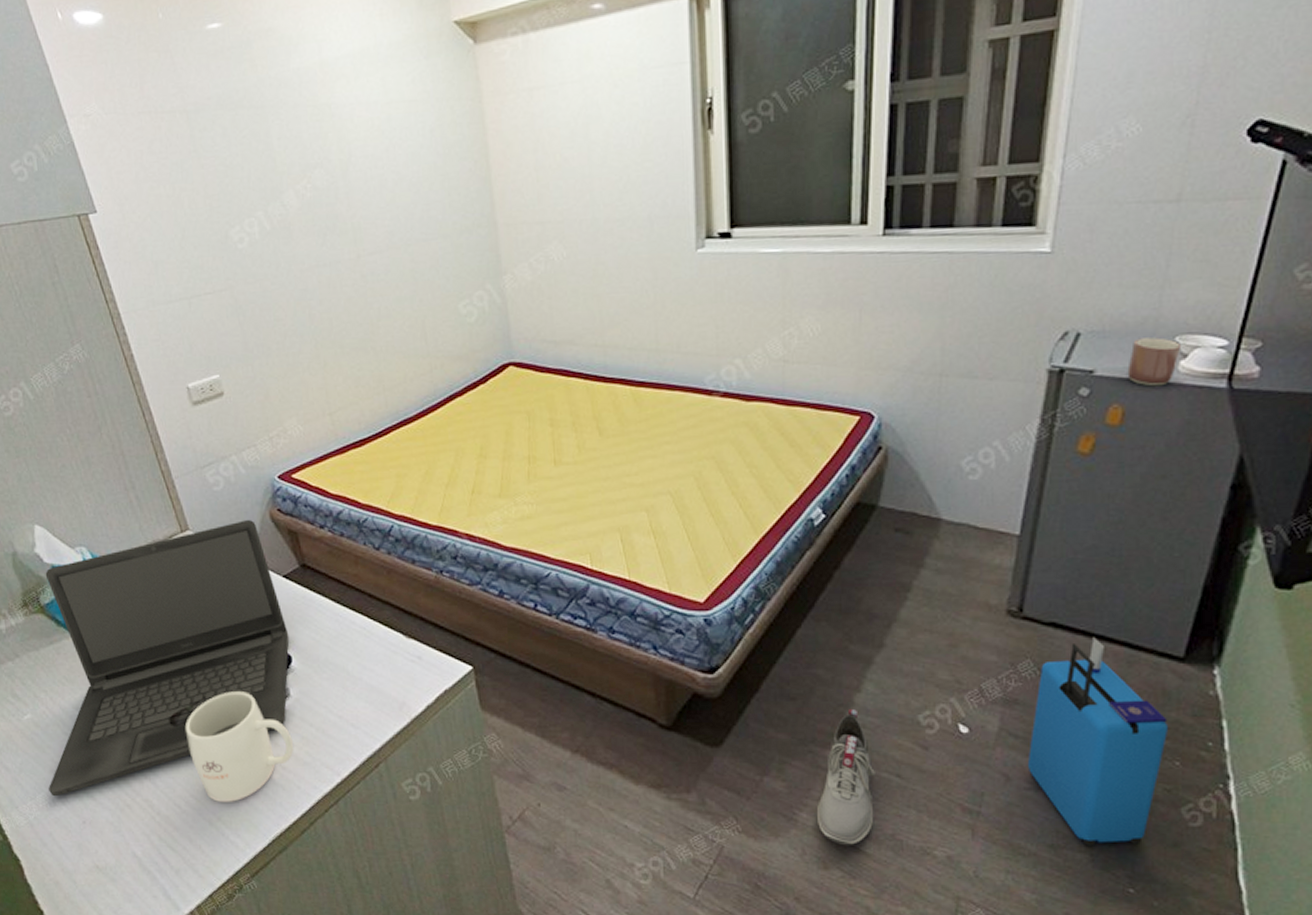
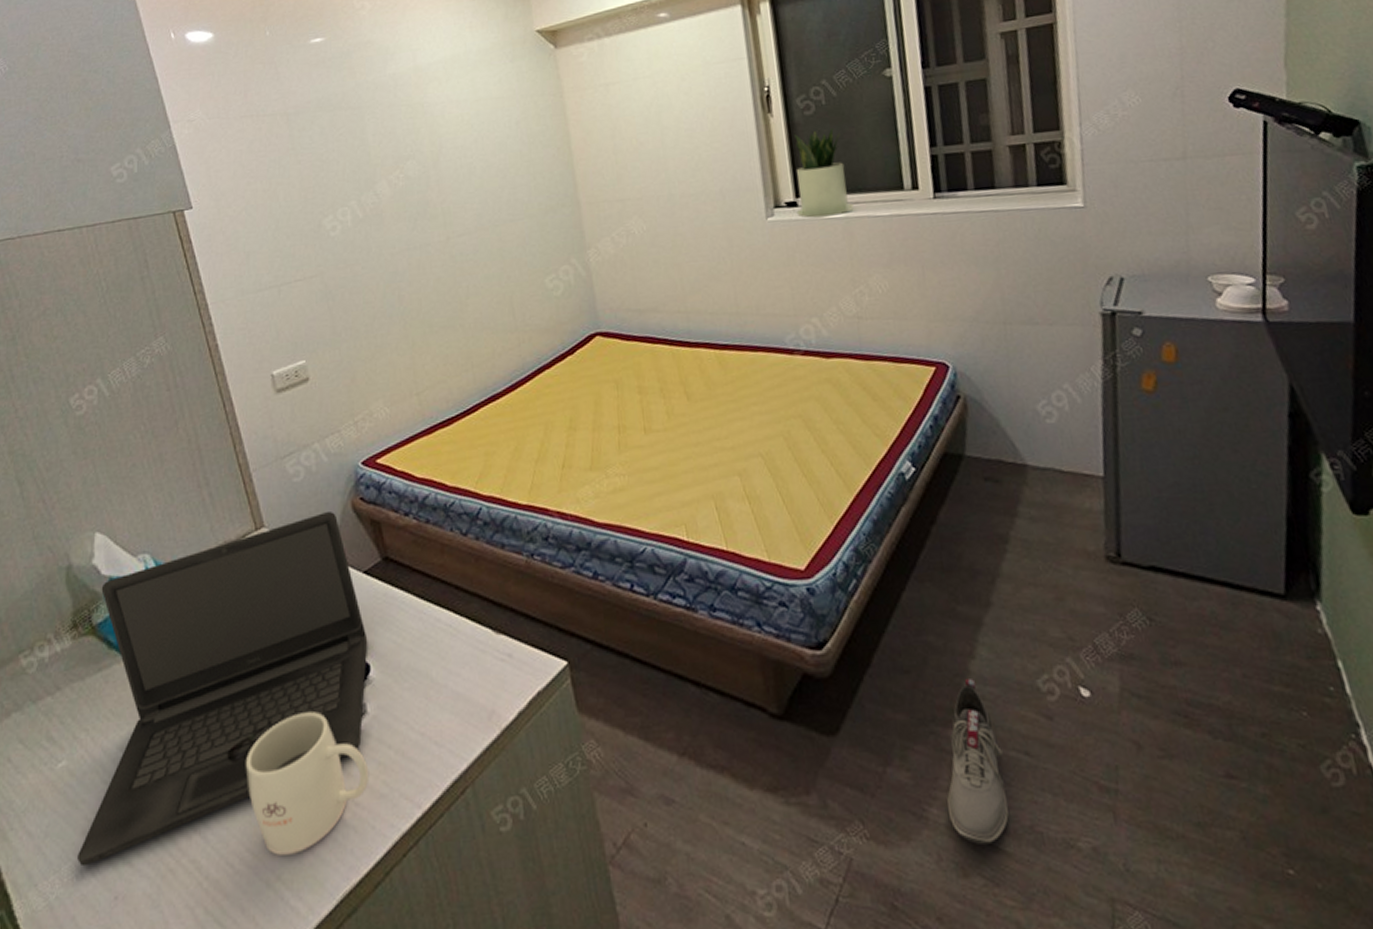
planter: none [729,150,793,252] -> present [794,128,854,218]
suitcase: present [1027,637,1169,846] -> none [1149,579,1291,821]
mug: present [1127,337,1182,387] -> none [1171,278,1216,324]

